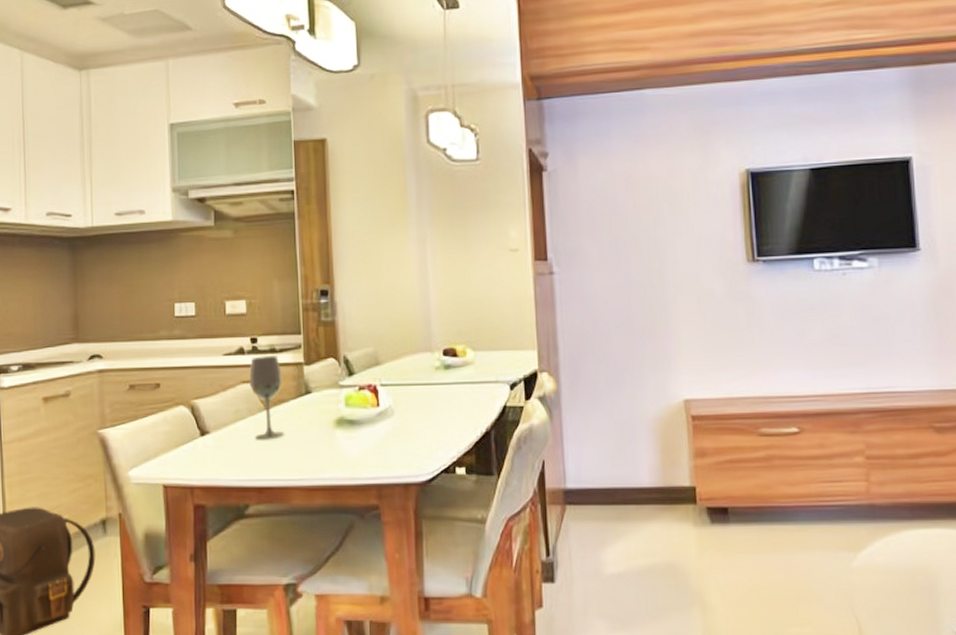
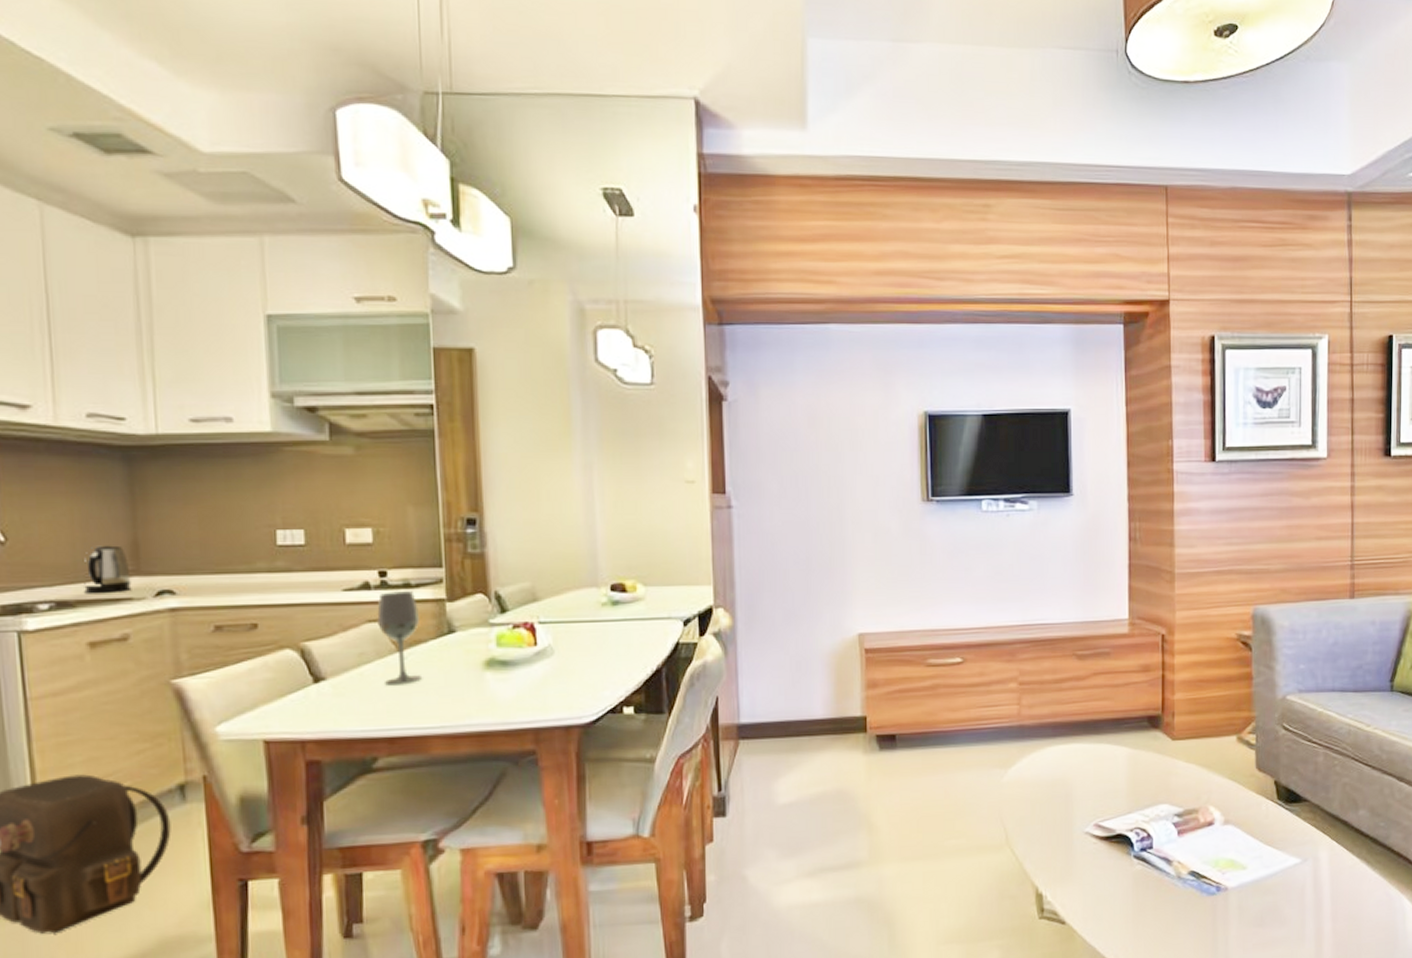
kettle: none [41,318,73,358] -> present [84,545,132,594]

